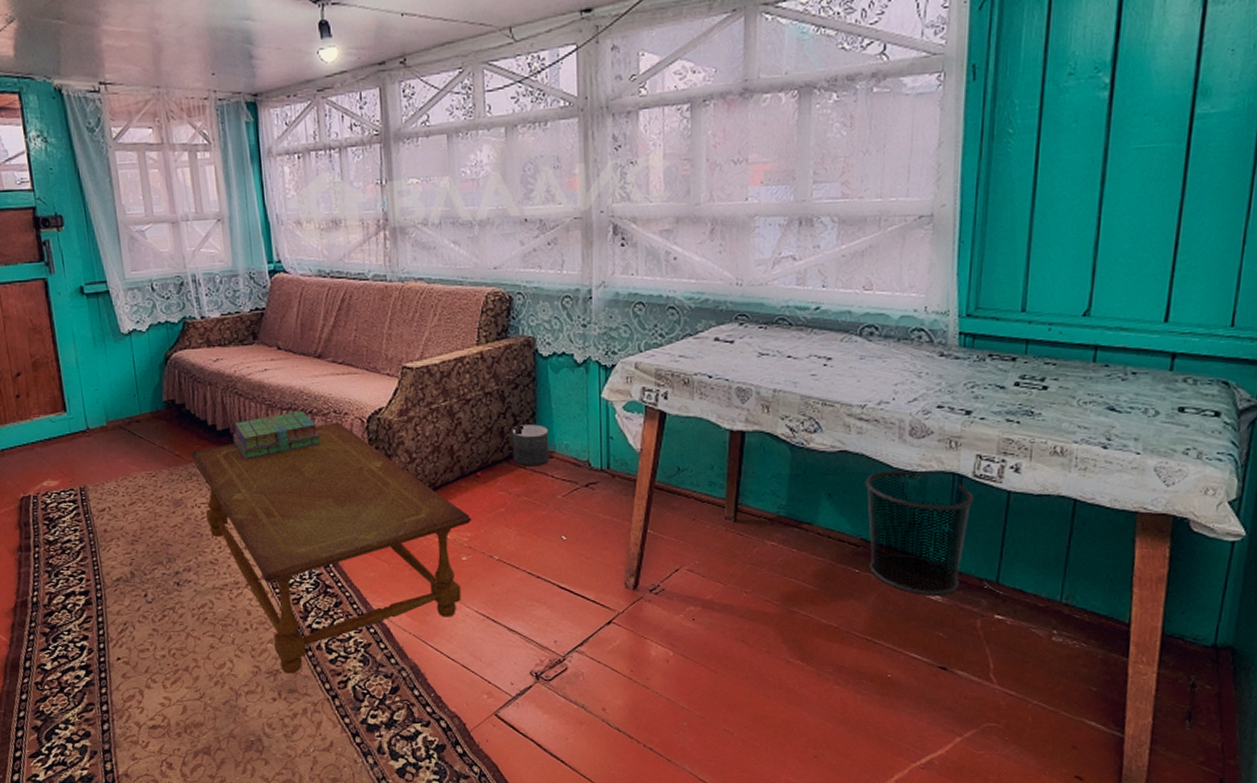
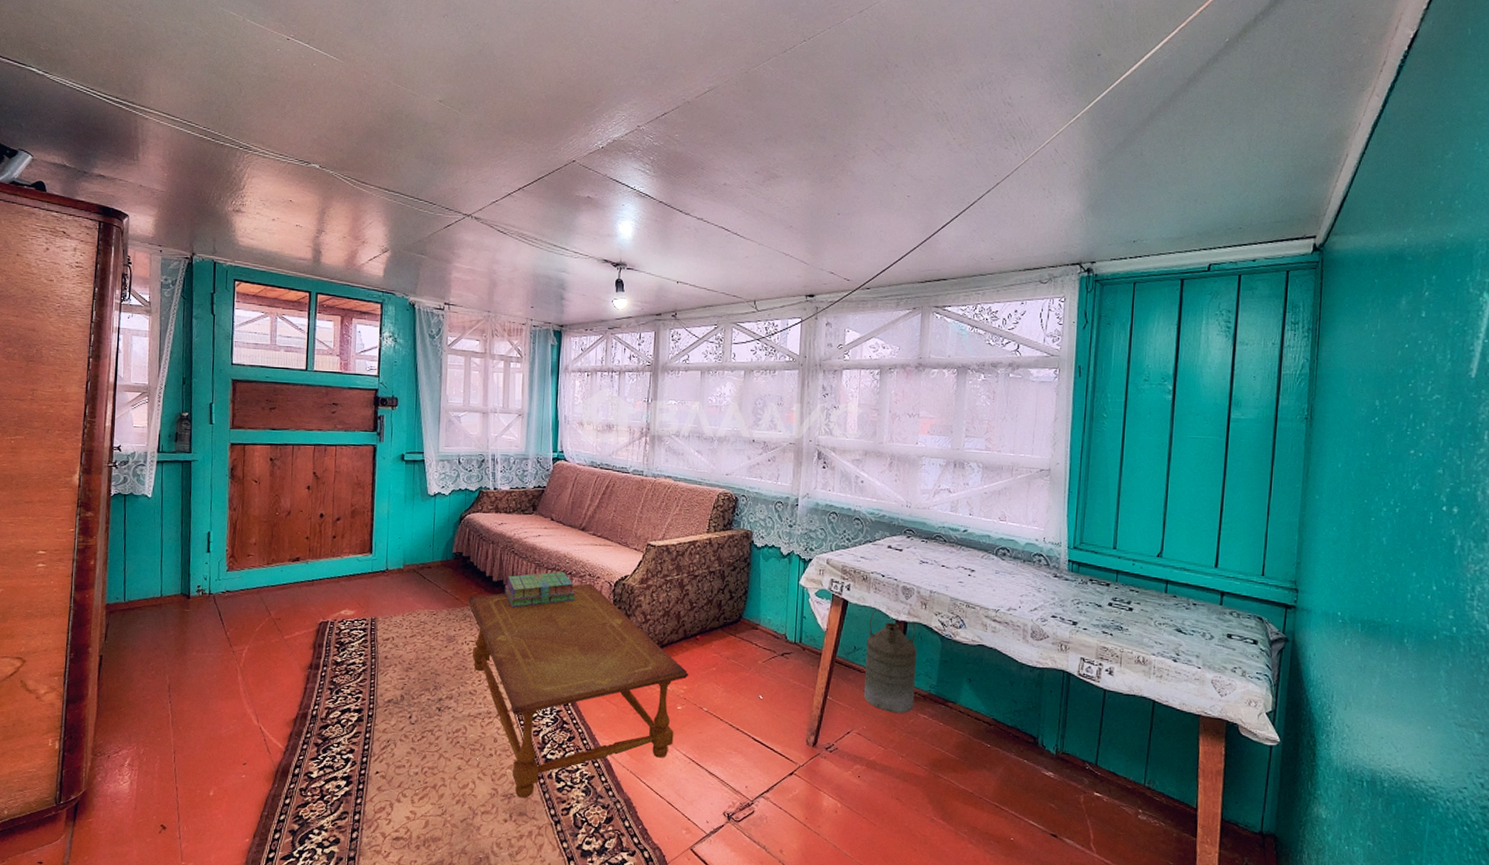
planter: present [512,424,550,467] -> none [727,600,756,635]
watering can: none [693,417,760,542] -> present [863,608,917,713]
waste bin: present [864,470,974,596] -> none [996,664,1079,772]

